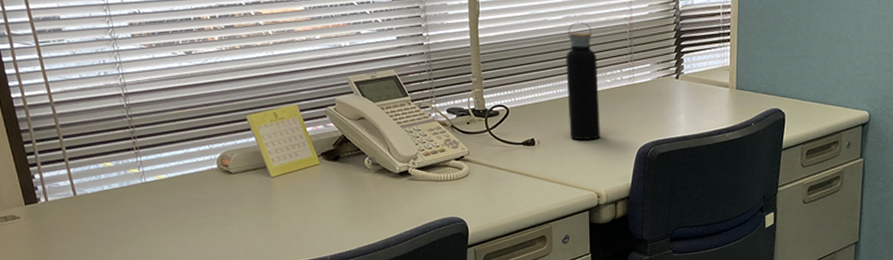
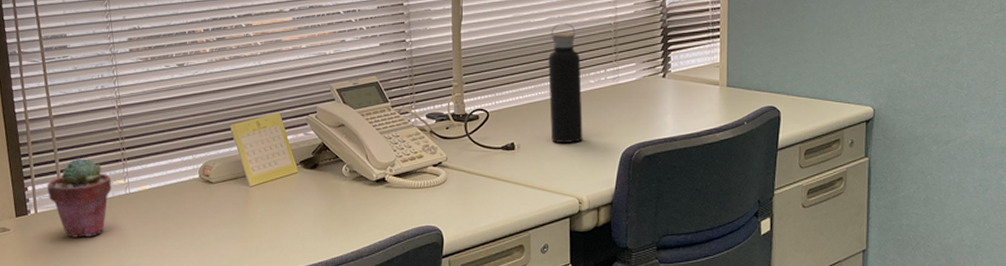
potted succulent: none [55,145,126,226] -> present [47,157,112,238]

